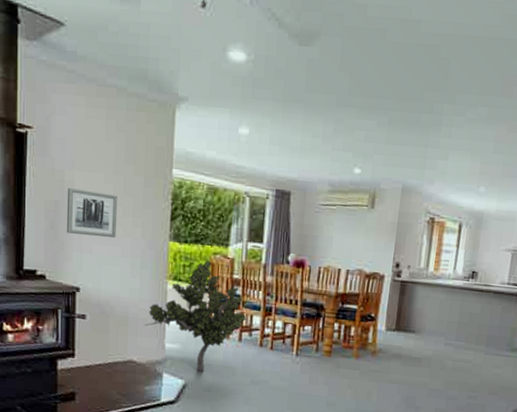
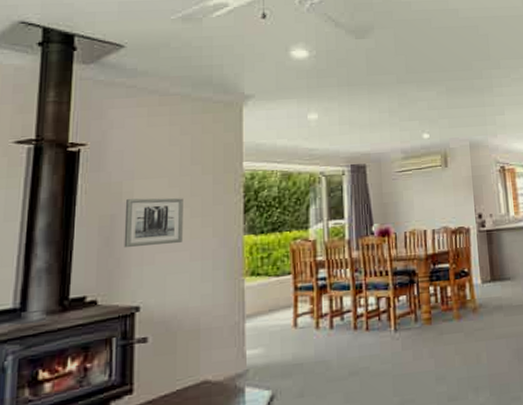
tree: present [144,259,247,372] -> none [219,246,336,375]

